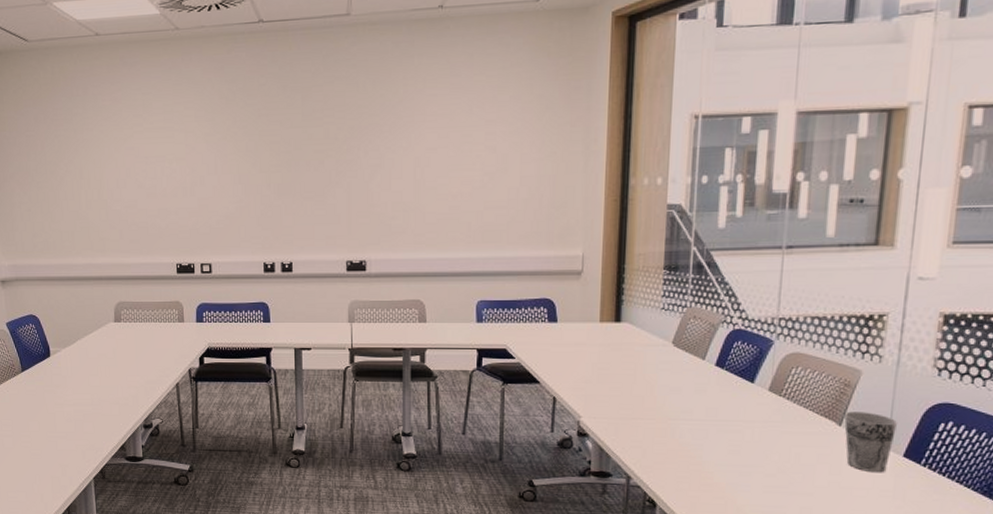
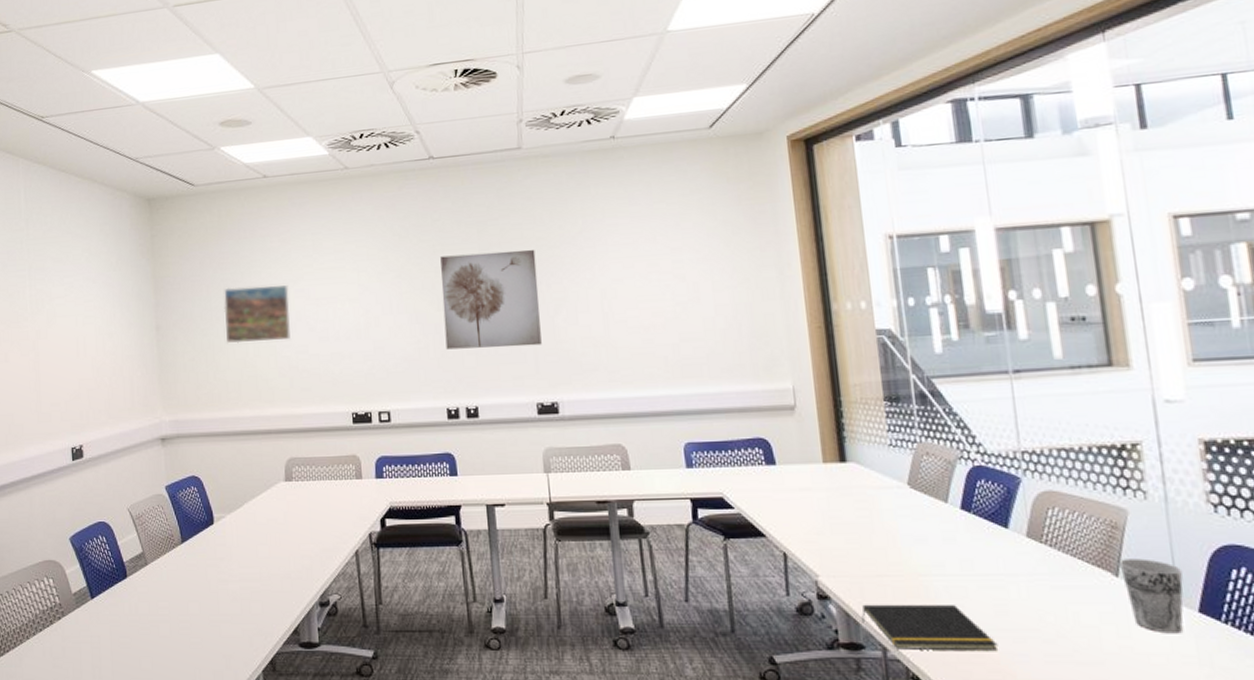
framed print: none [57,142,121,197] -> present [224,284,291,344]
wall art: none [264,116,356,209] -> present [440,249,542,350]
notepad: none [613,441,726,481] -> present [862,604,998,650]

